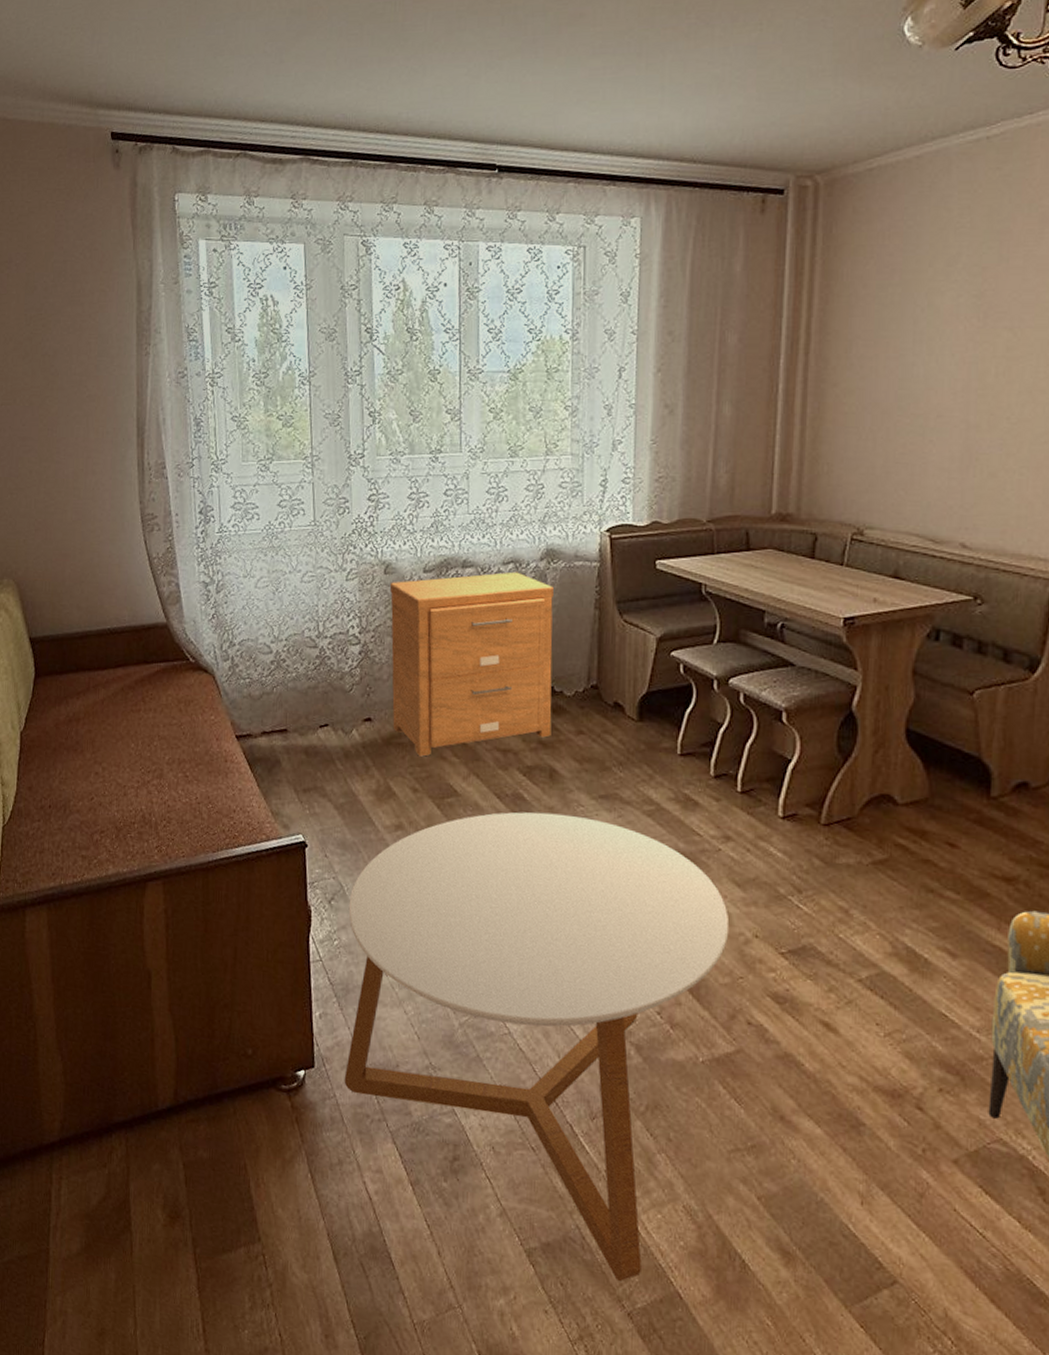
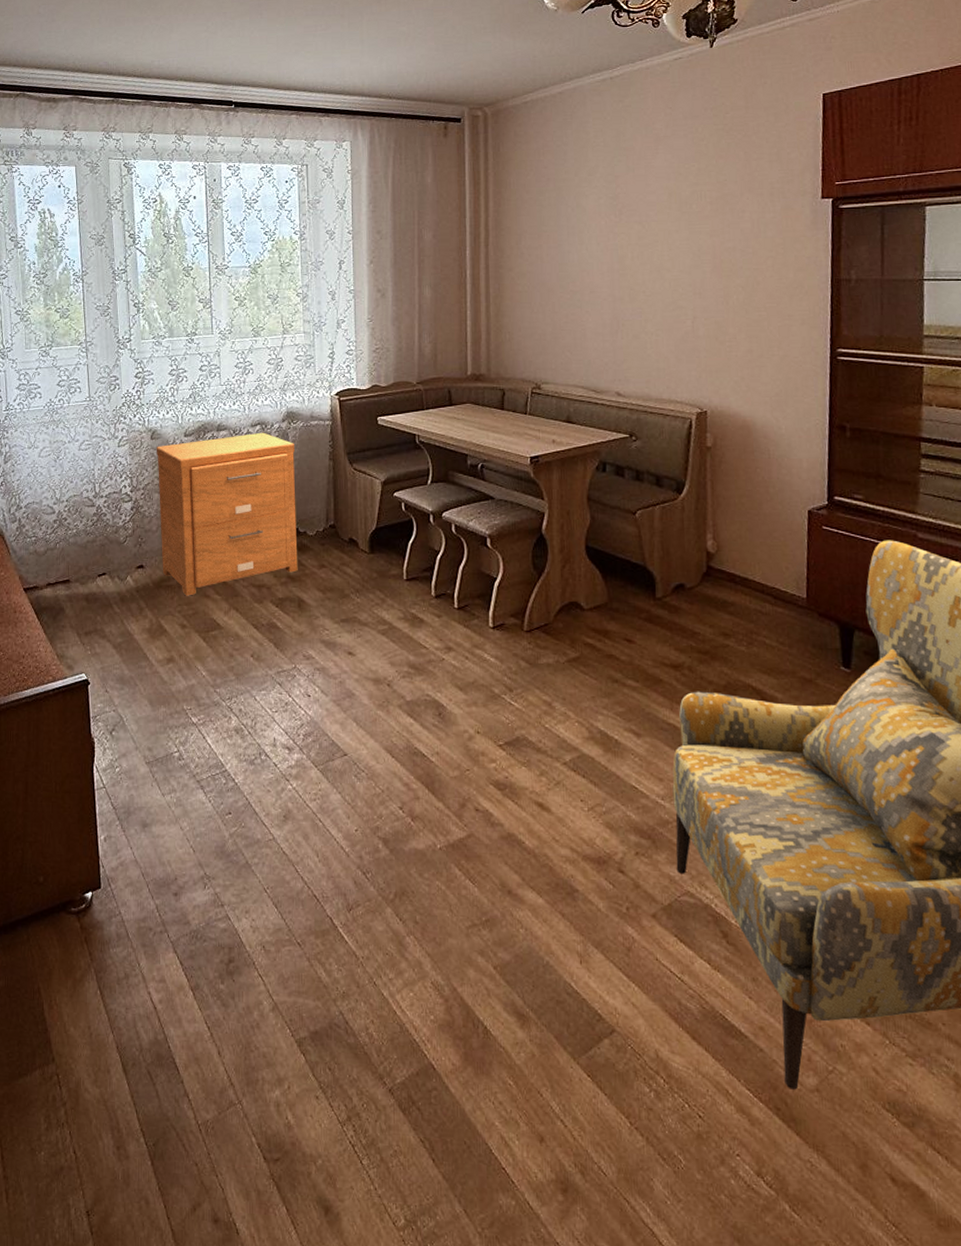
coffee table: present [344,812,730,1282] -> none [128,638,456,1061]

